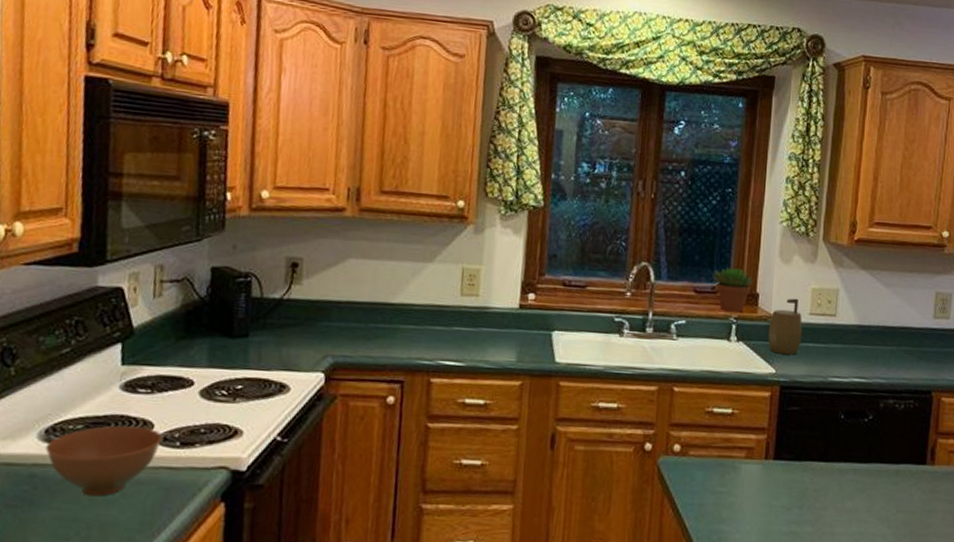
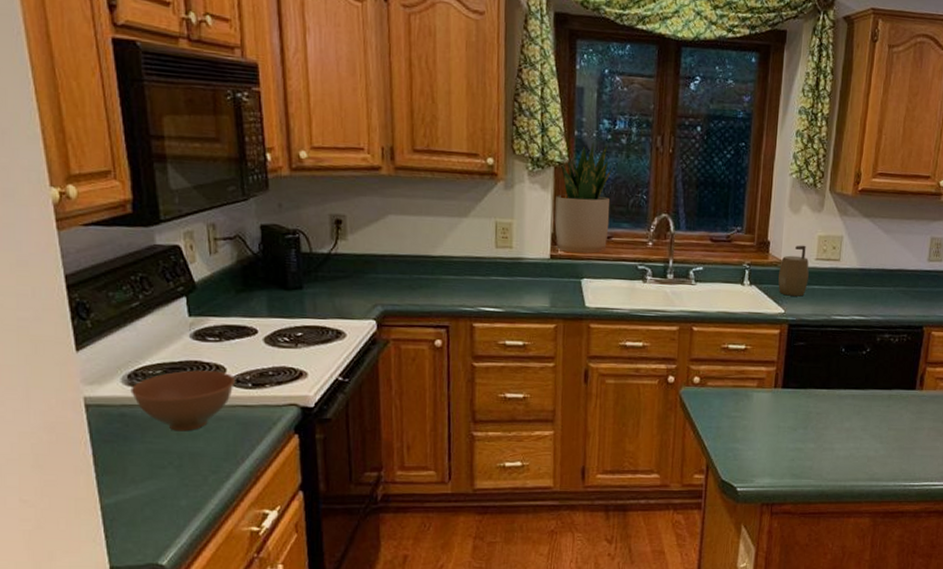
planter: none [525,186,591,304] -> present [554,142,614,254]
succulent plant: present [712,267,754,313] -> none [726,217,765,259]

